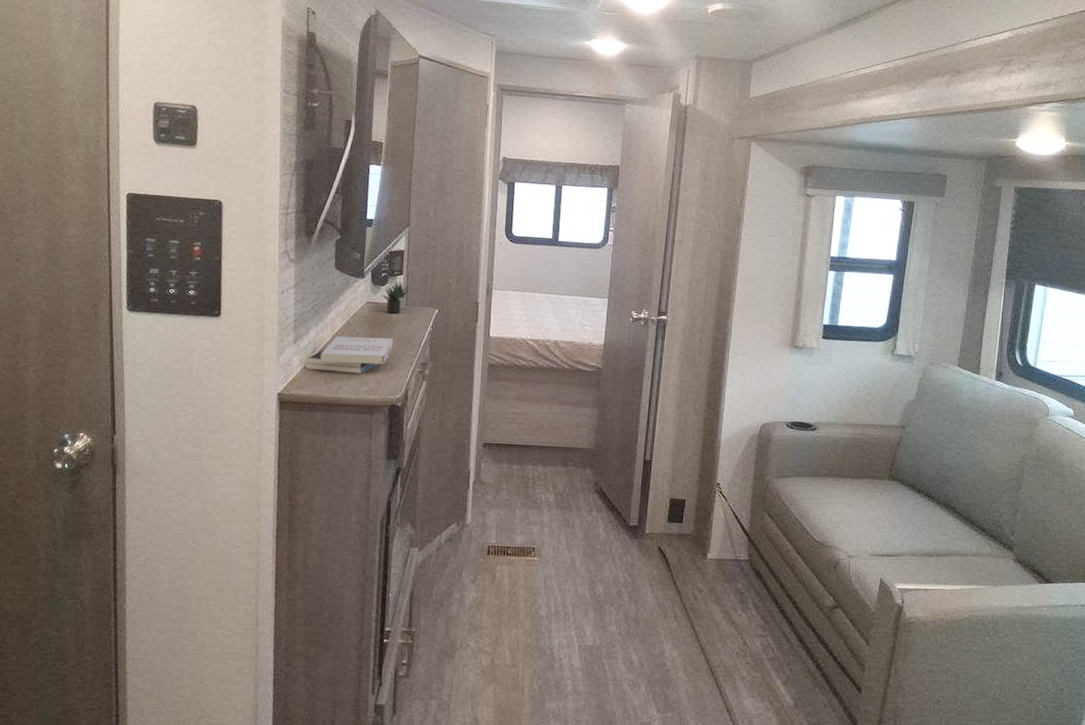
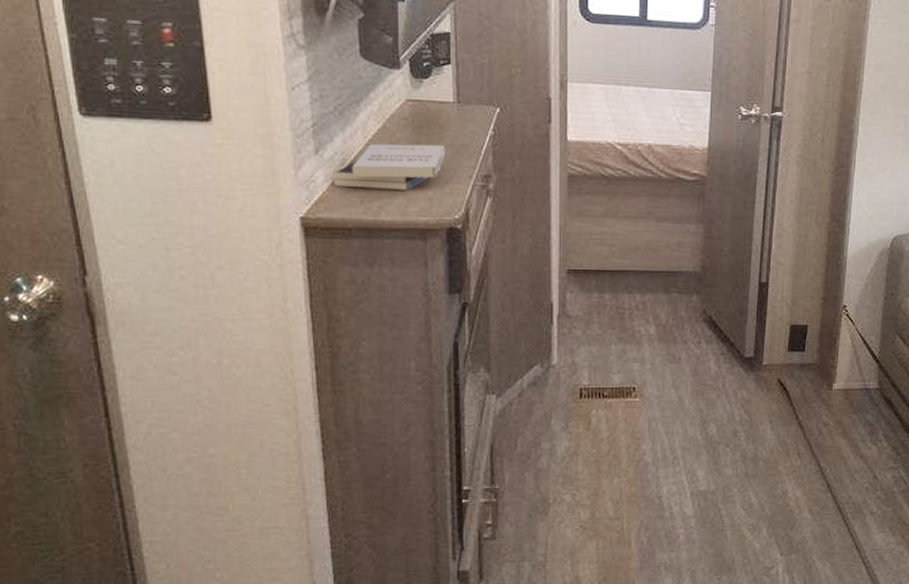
succulent plant: present [380,281,411,315] -> none [424,72,463,115]

